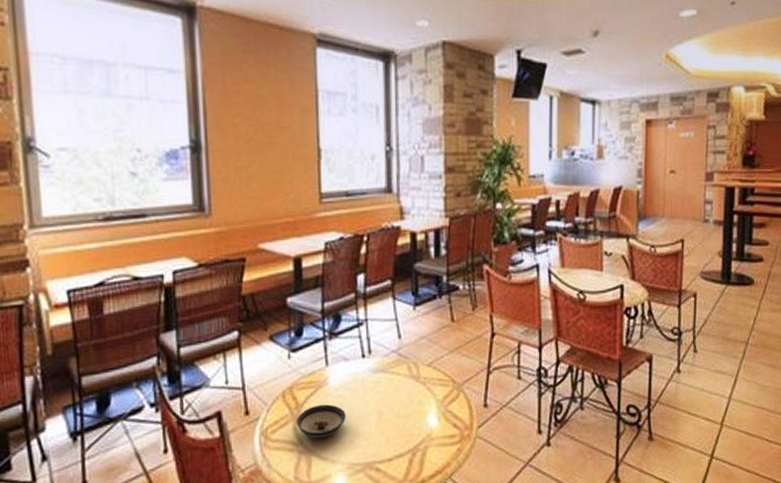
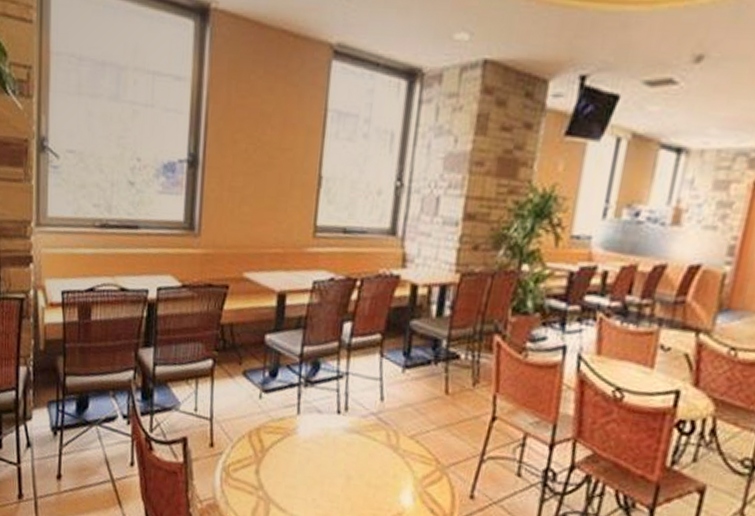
saucer: present [296,404,346,438] -> none [258,452,312,489]

